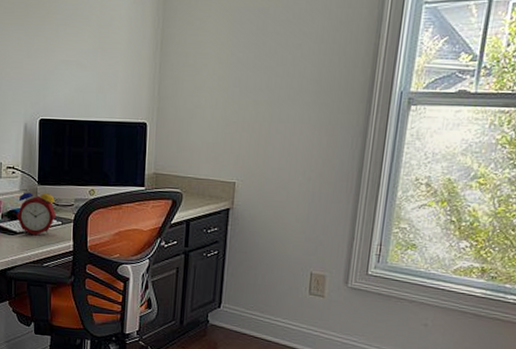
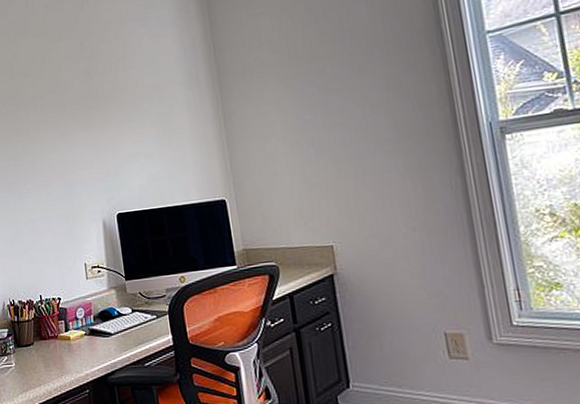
alarm clock: present [16,184,57,236] -> none [108,279,150,334]

